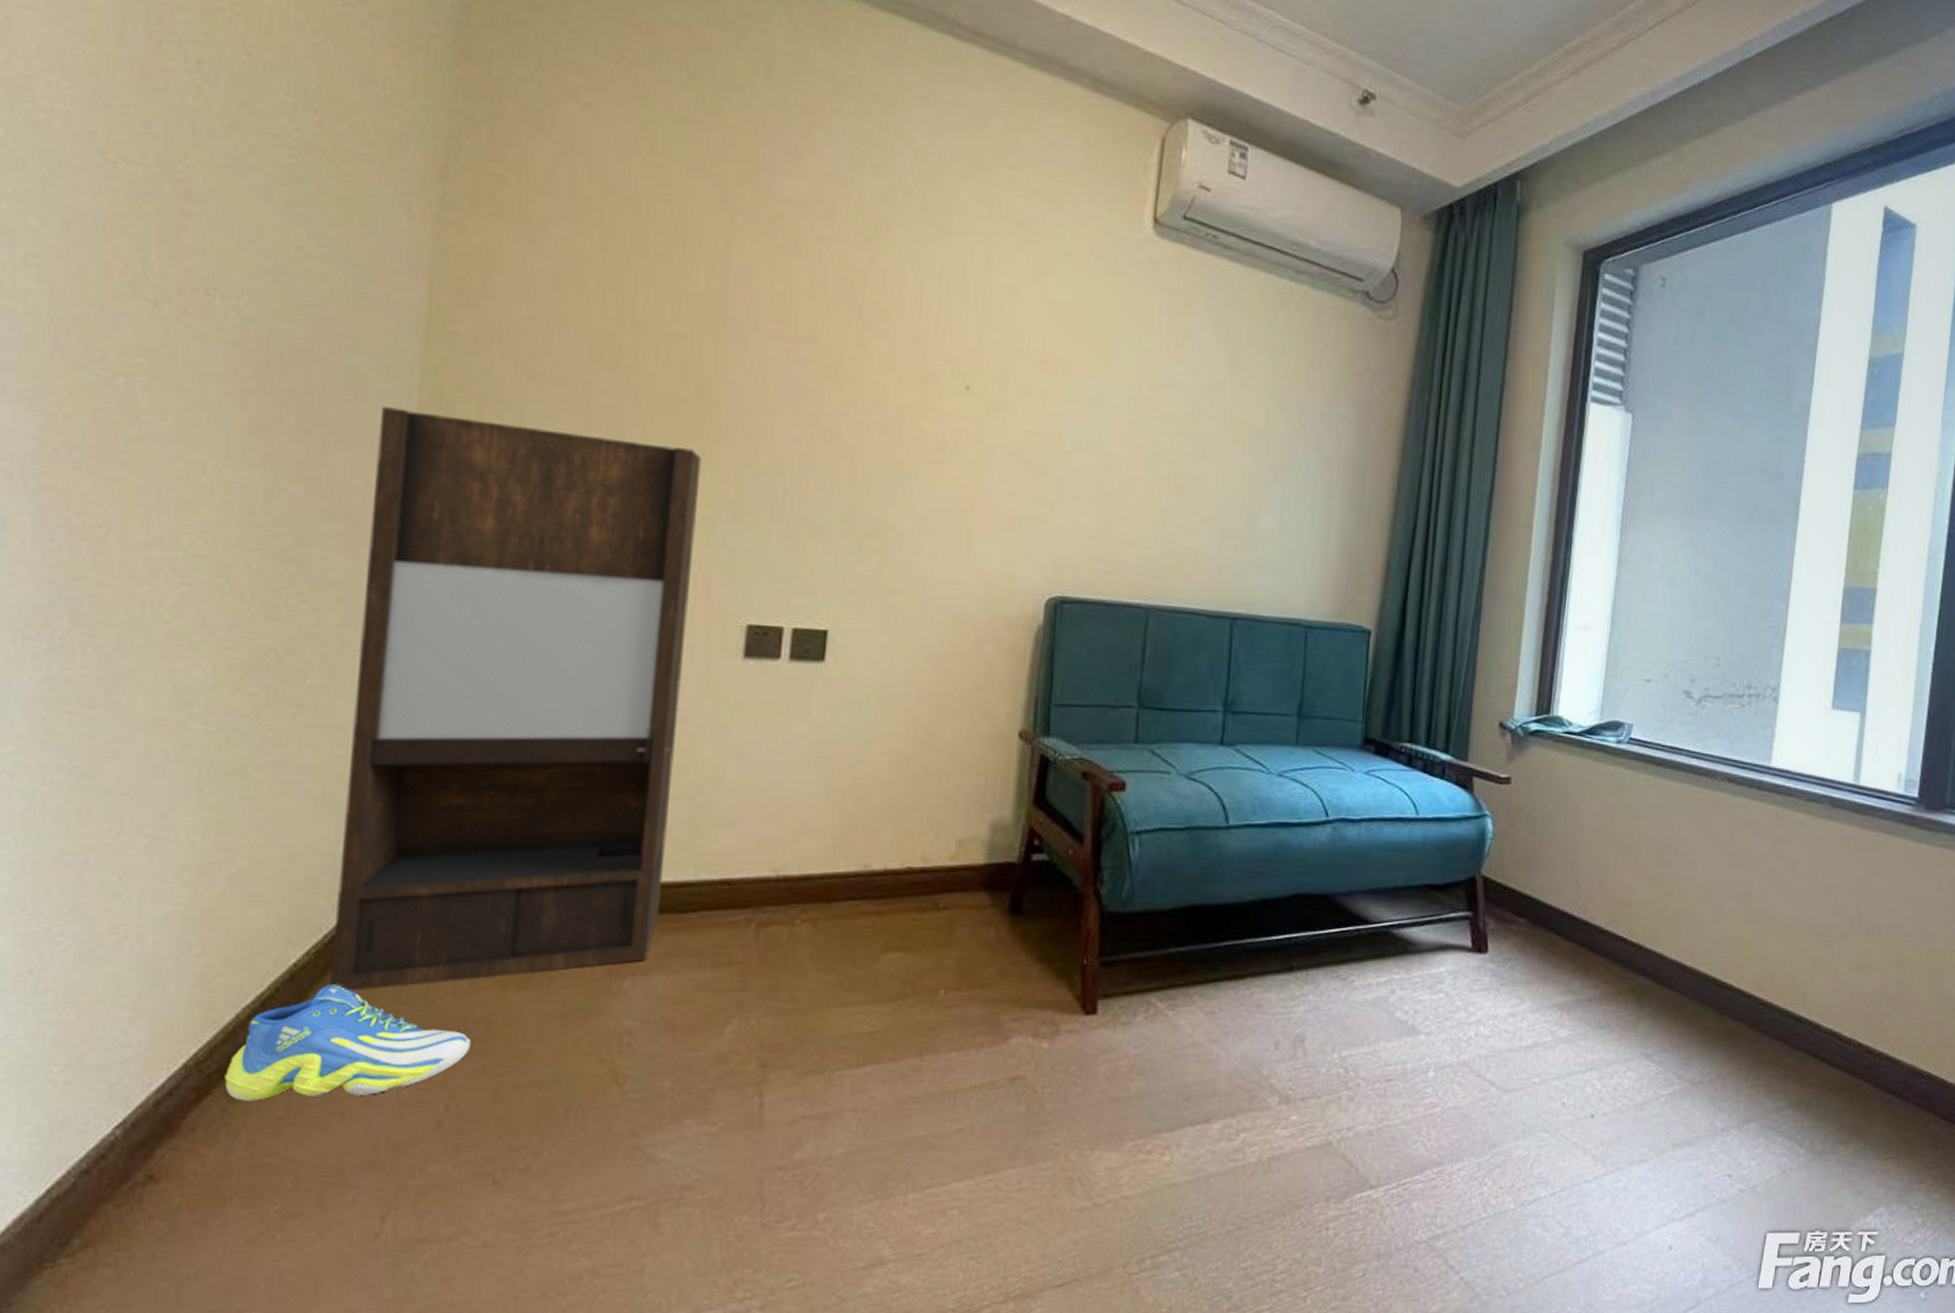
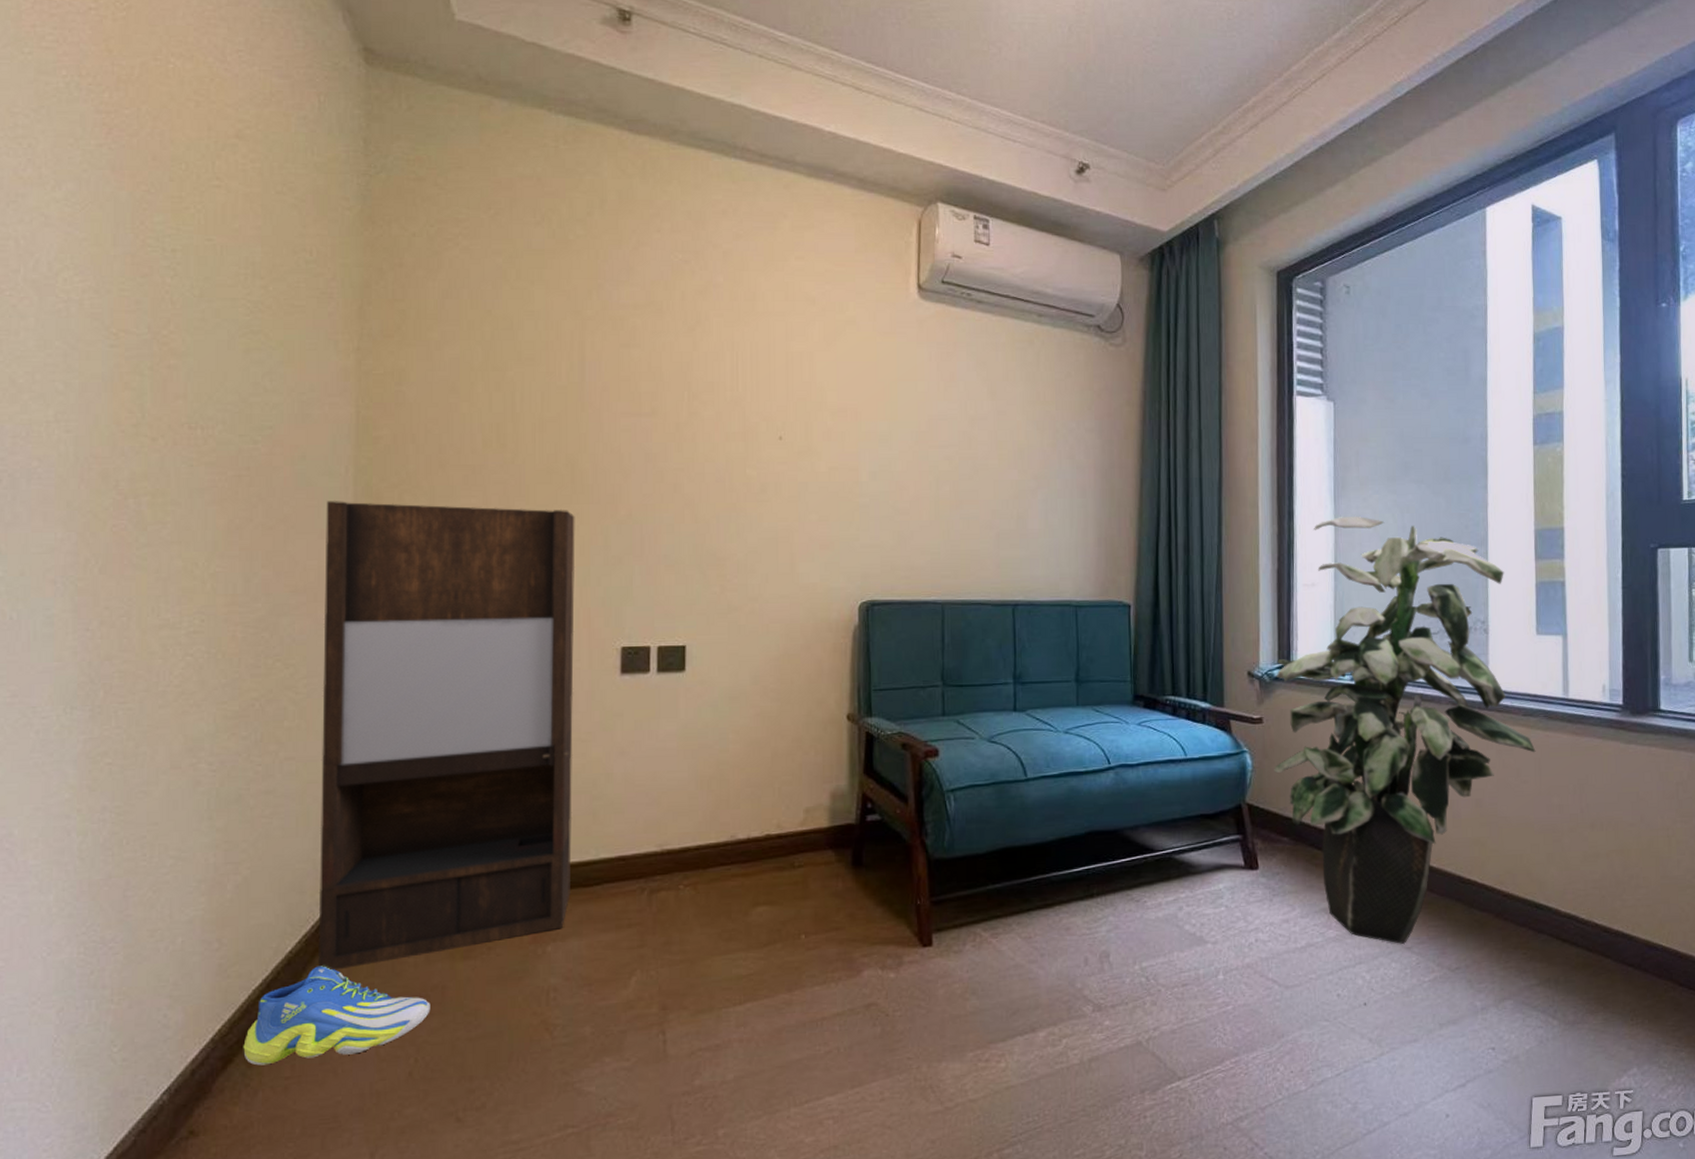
indoor plant: none [1517,550,1816,1052] -> present [1274,517,1536,945]

